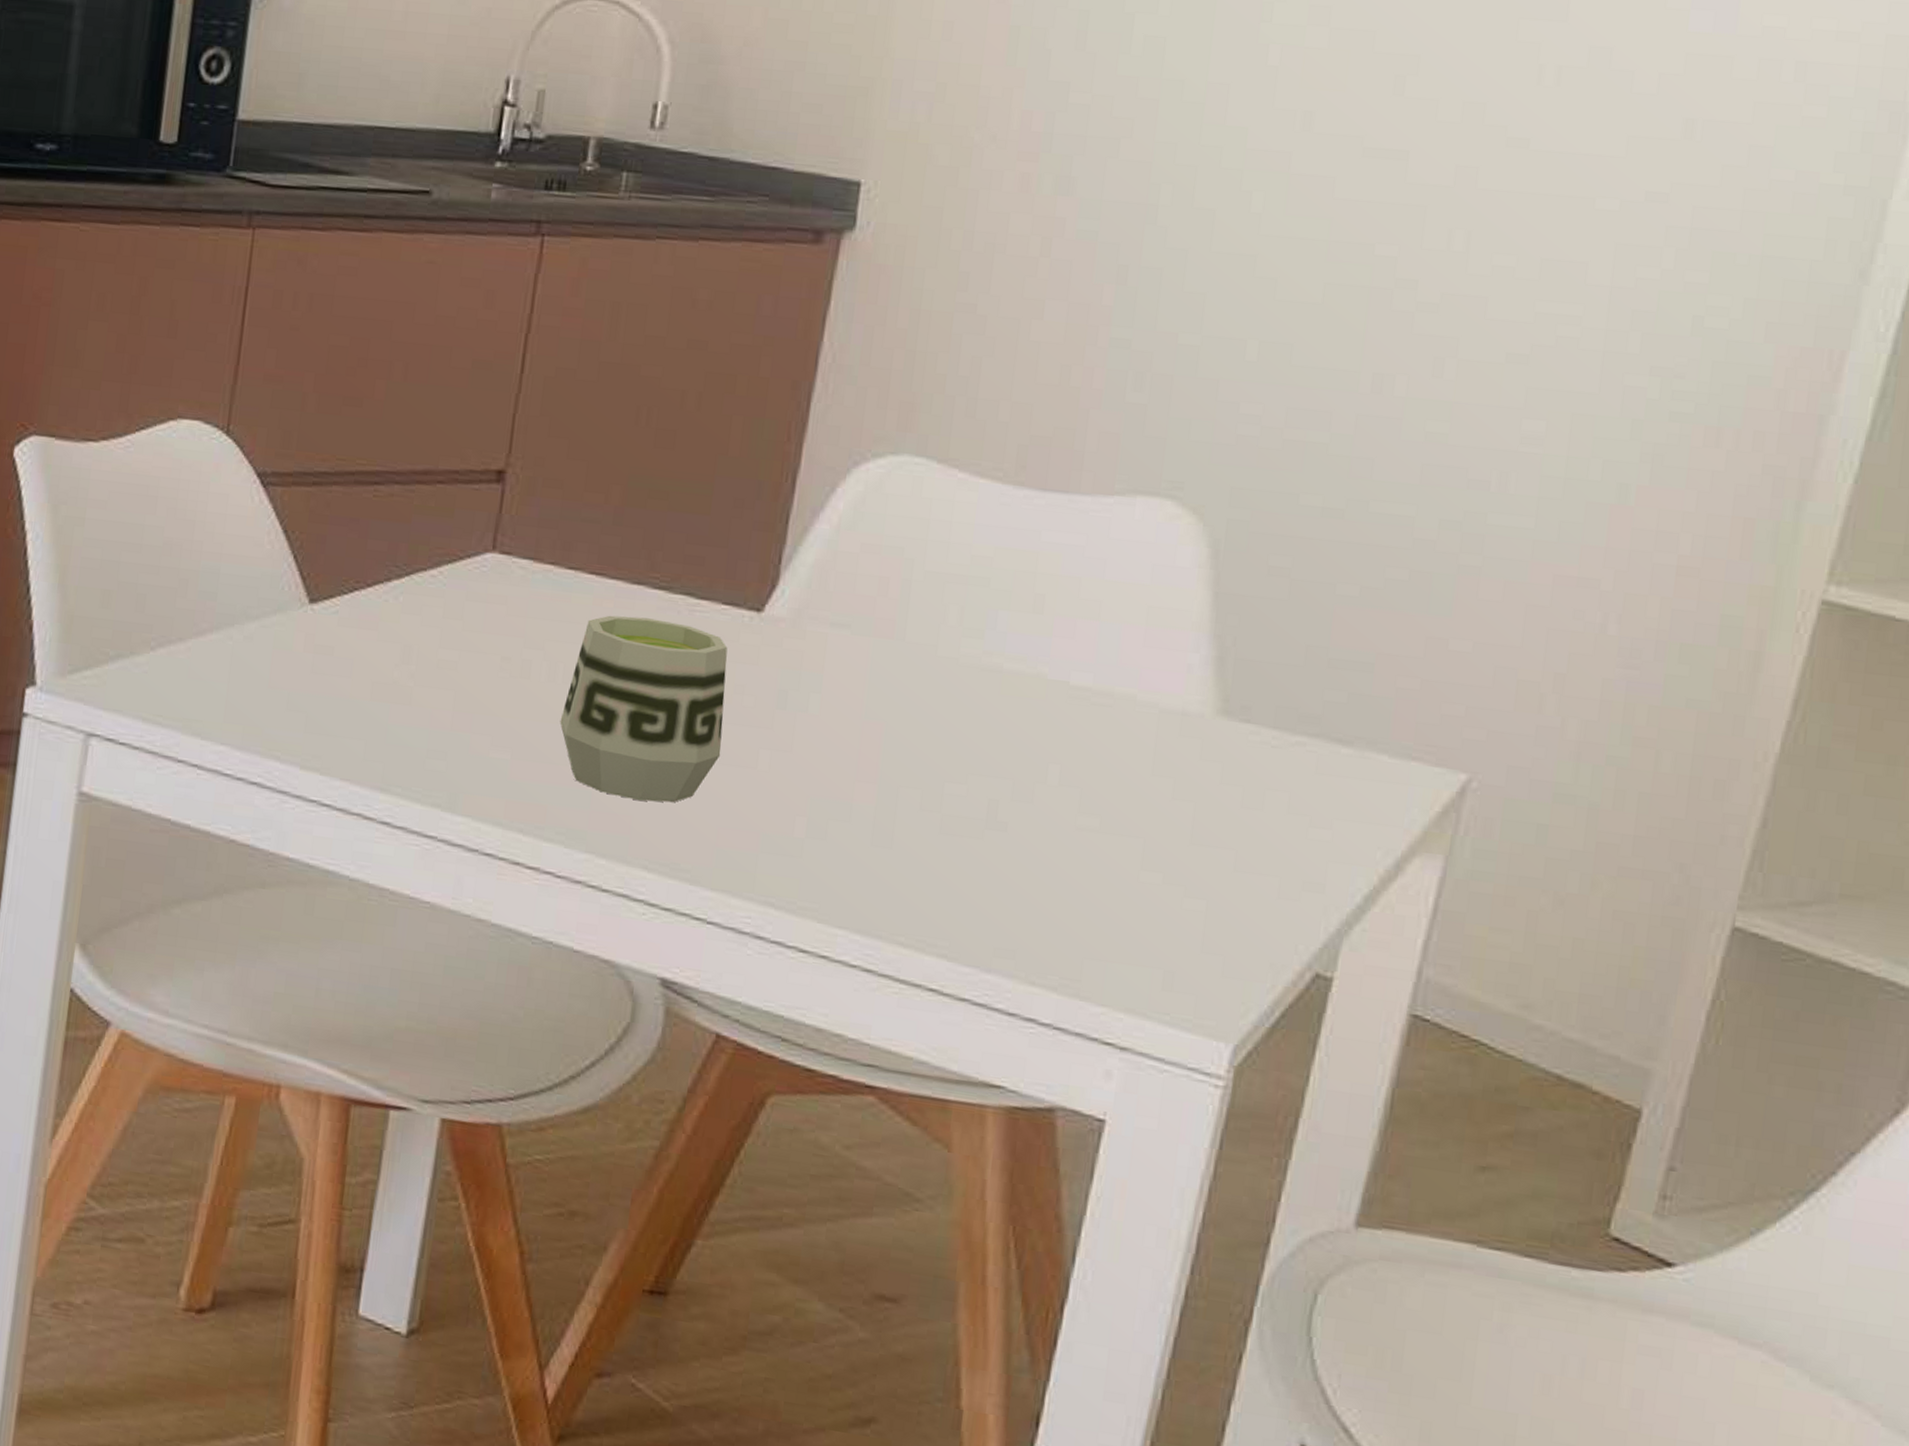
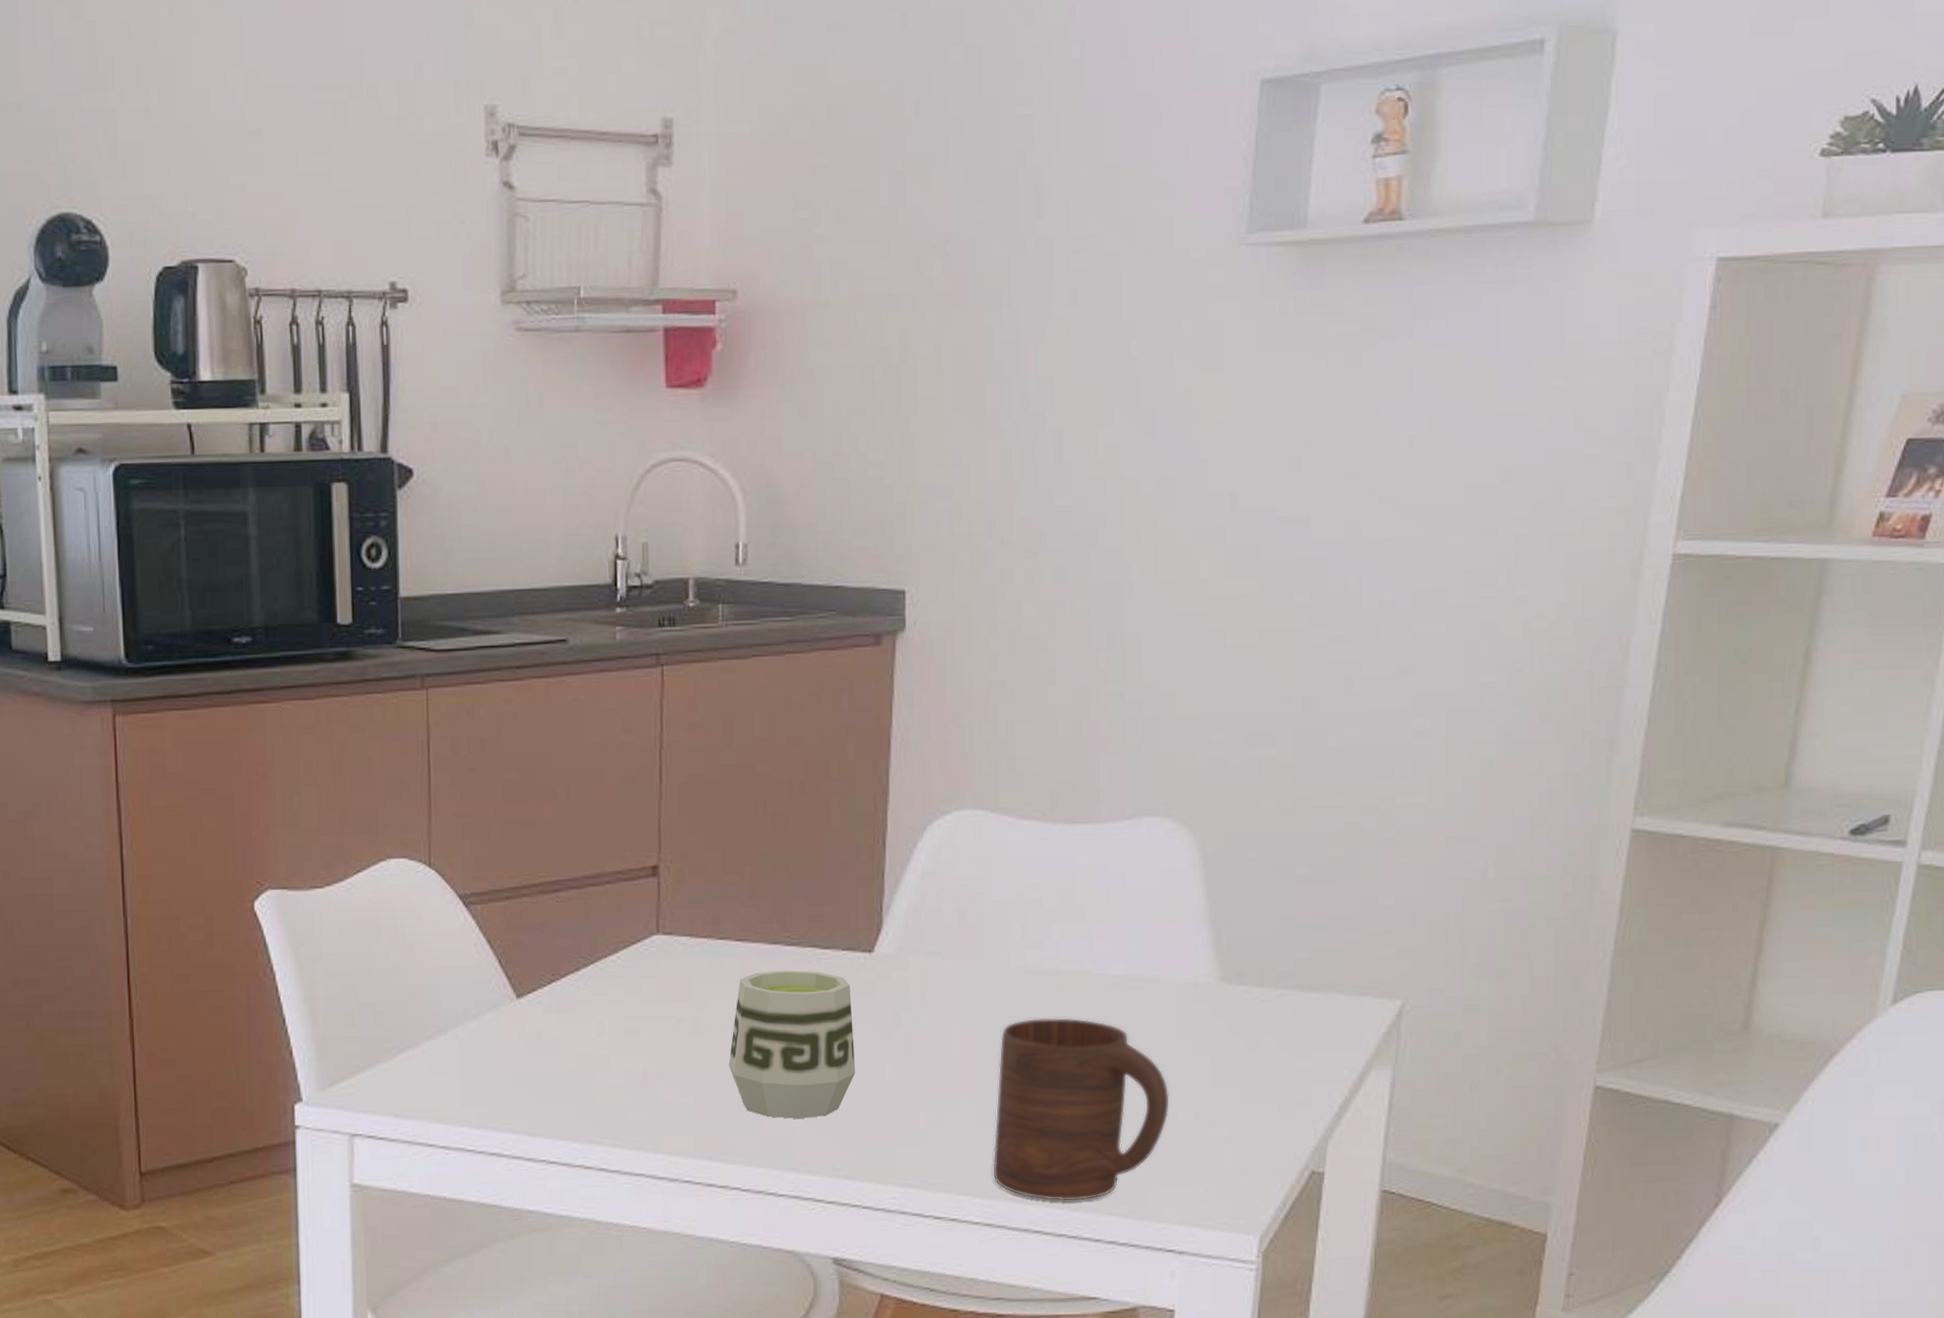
cup: none [882,722,1132,962] -> present [993,1017,1170,1202]

